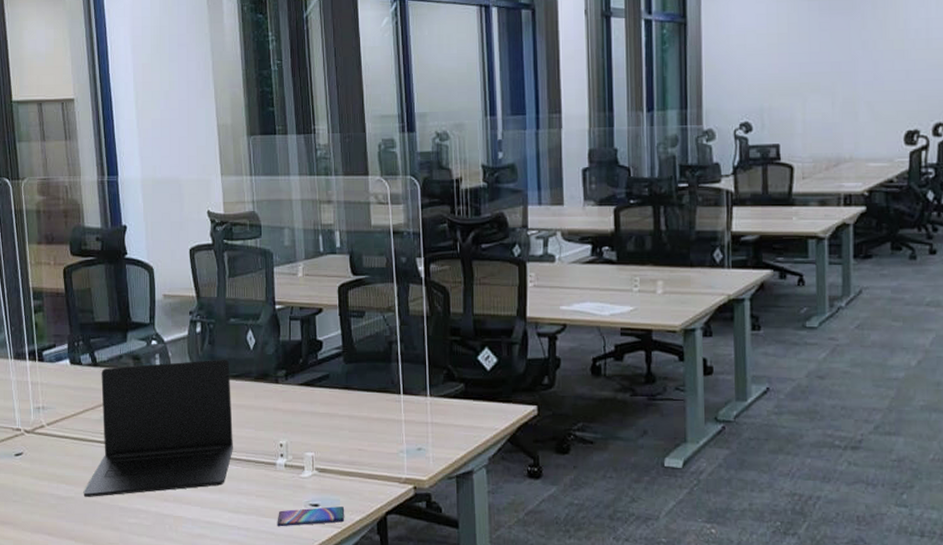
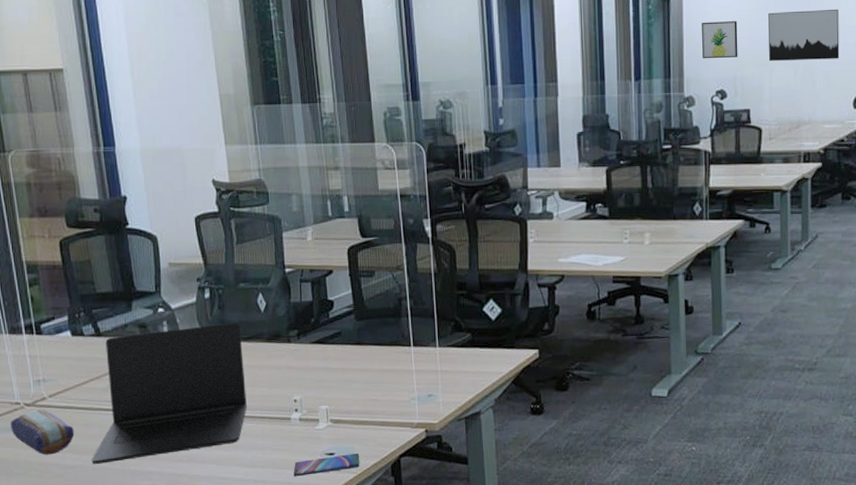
pencil case: none [10,437,69,484] -> present [10,409,74,455]
wall art: none [723,46,766,88] -> present [702,21,738,59]
wall art: none [801,31,887,90] -> present [768,9,840,61]

